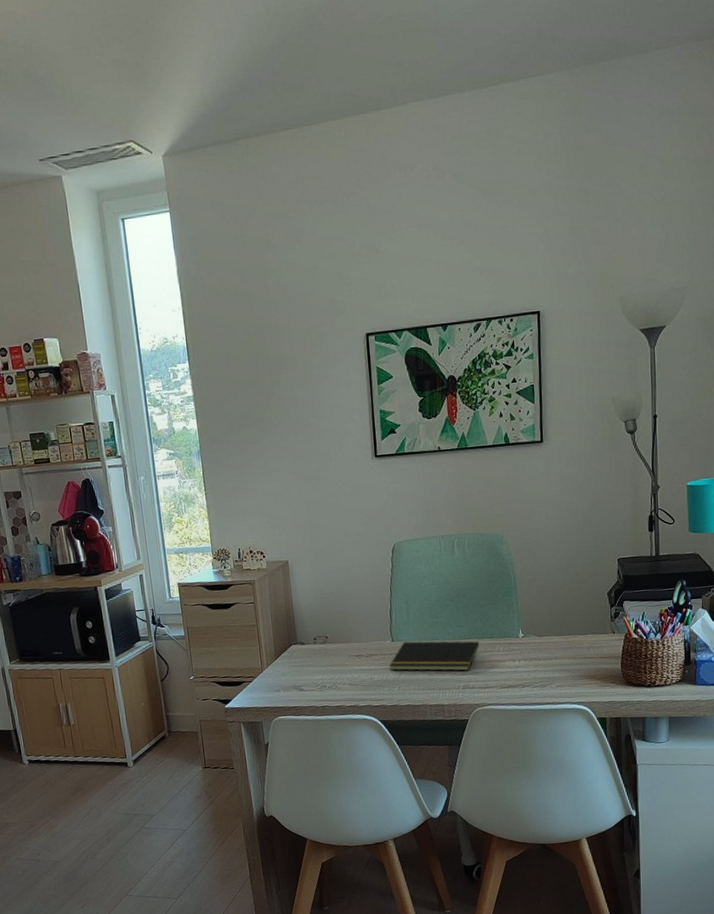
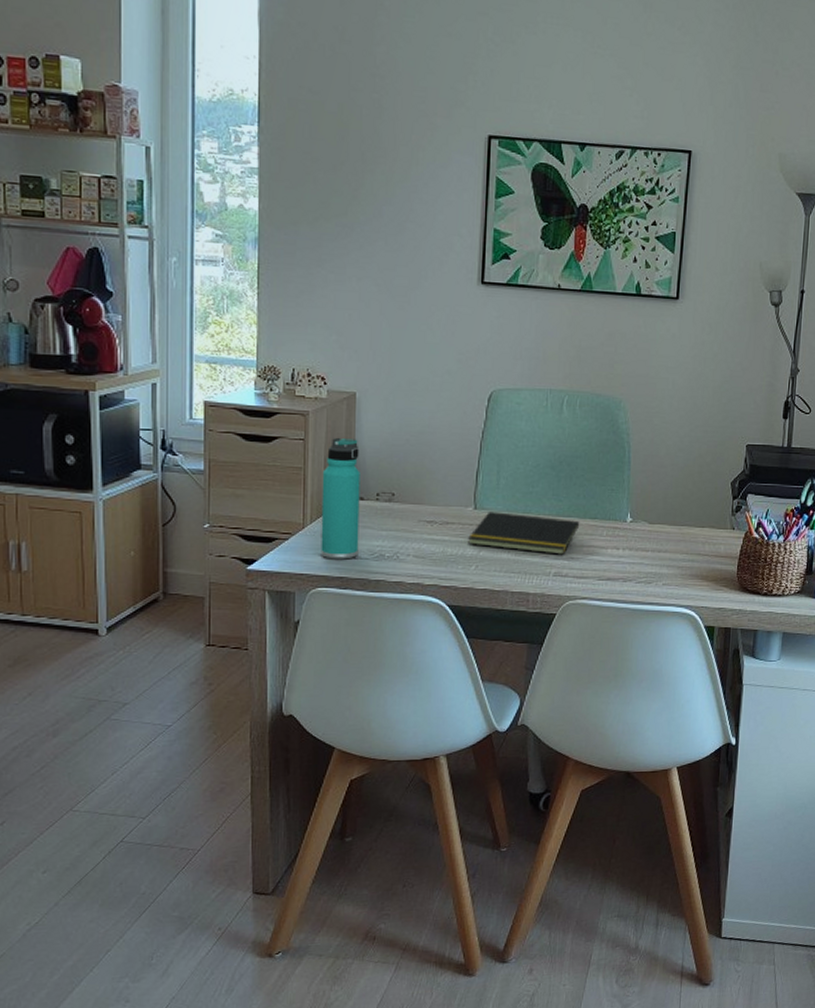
thermos bottle: none [271,597,306,694] -> present [321,437,360,560]

